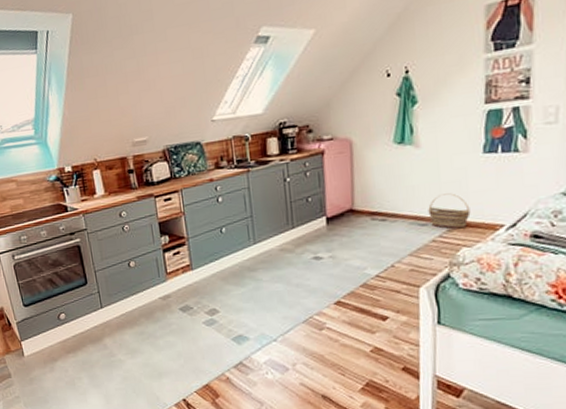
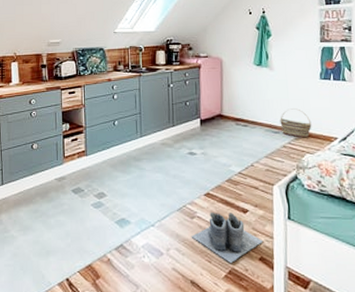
boots: none [321,321,407,376] -> present [192,213,264,264]

